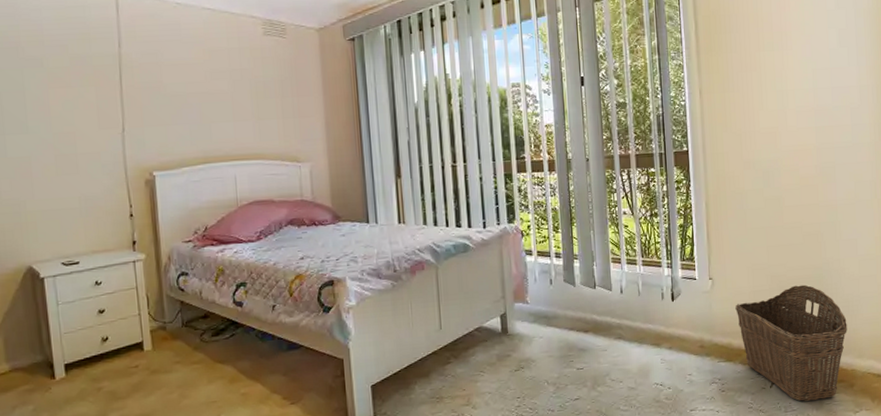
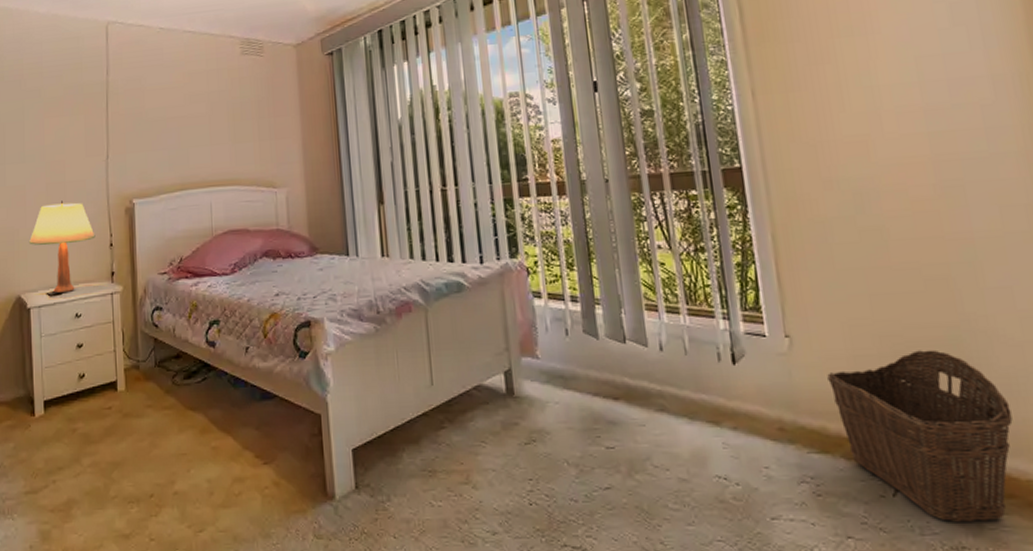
table lamp: none [37,172,114,263] -> present [28,200,96,294]

